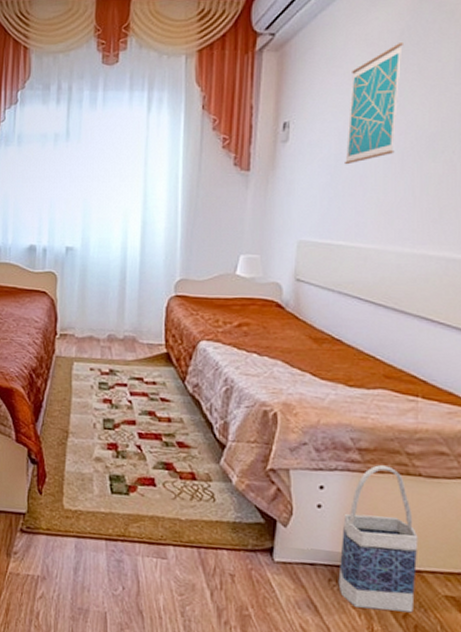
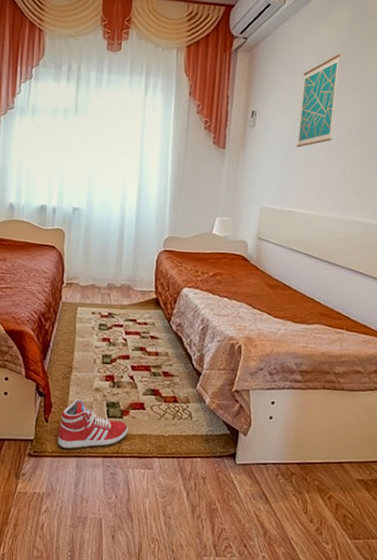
sneaker: none [54,468,135,528] -> present [58,398,128,449]
bag: present [338,465,419,613] -> none [283,383,341,495]

